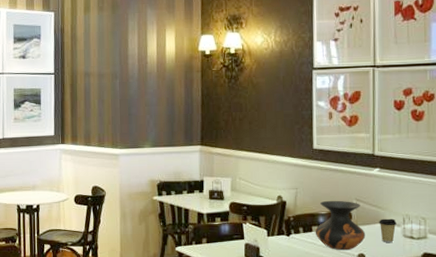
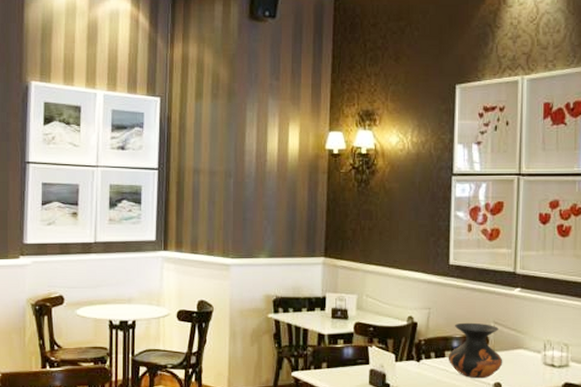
coffee cup: present [379,218,397,242] -> none [518,344,537,370]

